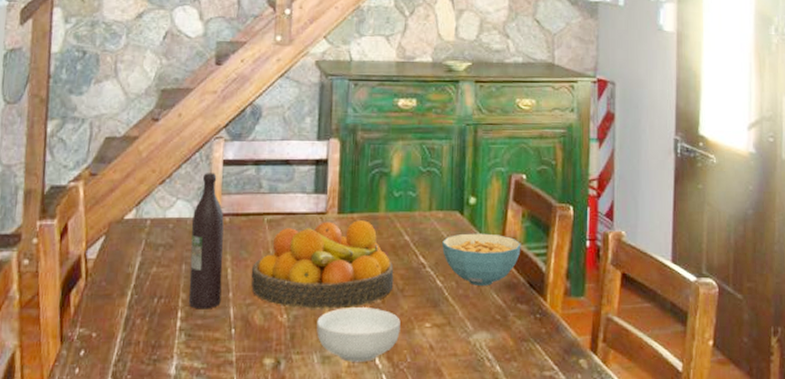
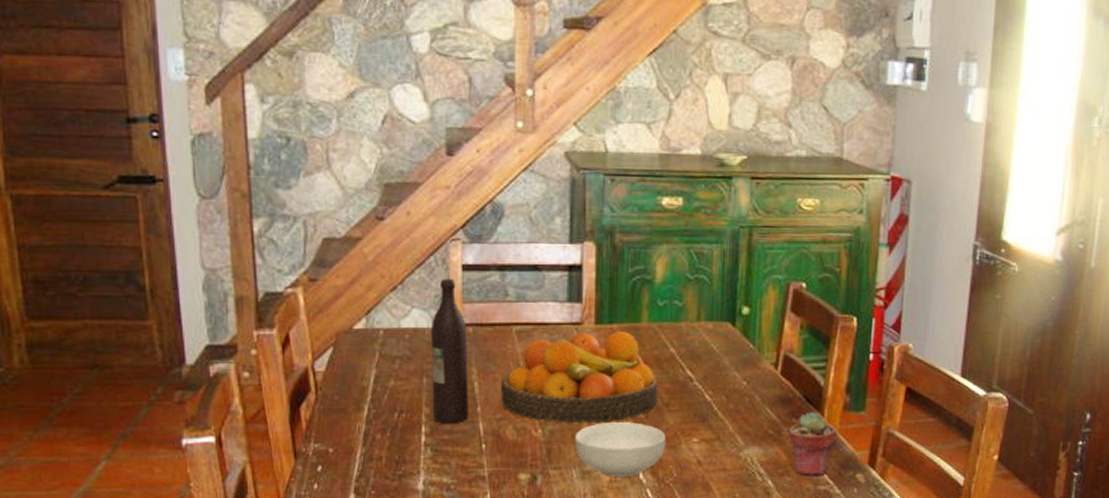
cereal bowl: present [442,233,521,286] -> none [712,345,798,400]
potted succulent: none [514,296,560,362] -> present [788,411,837,476]

